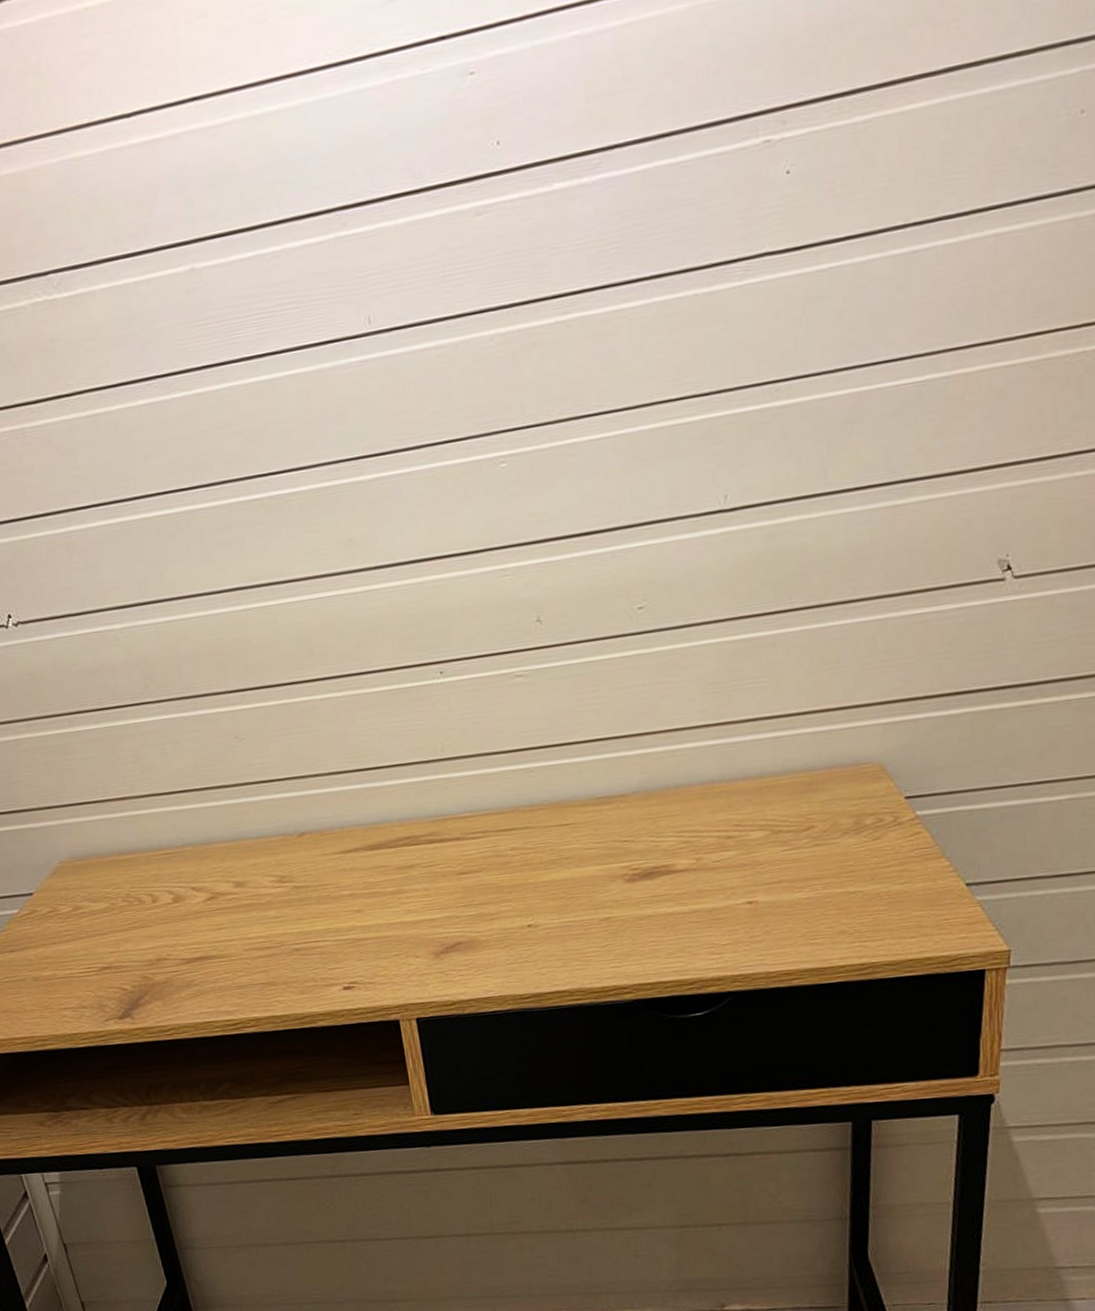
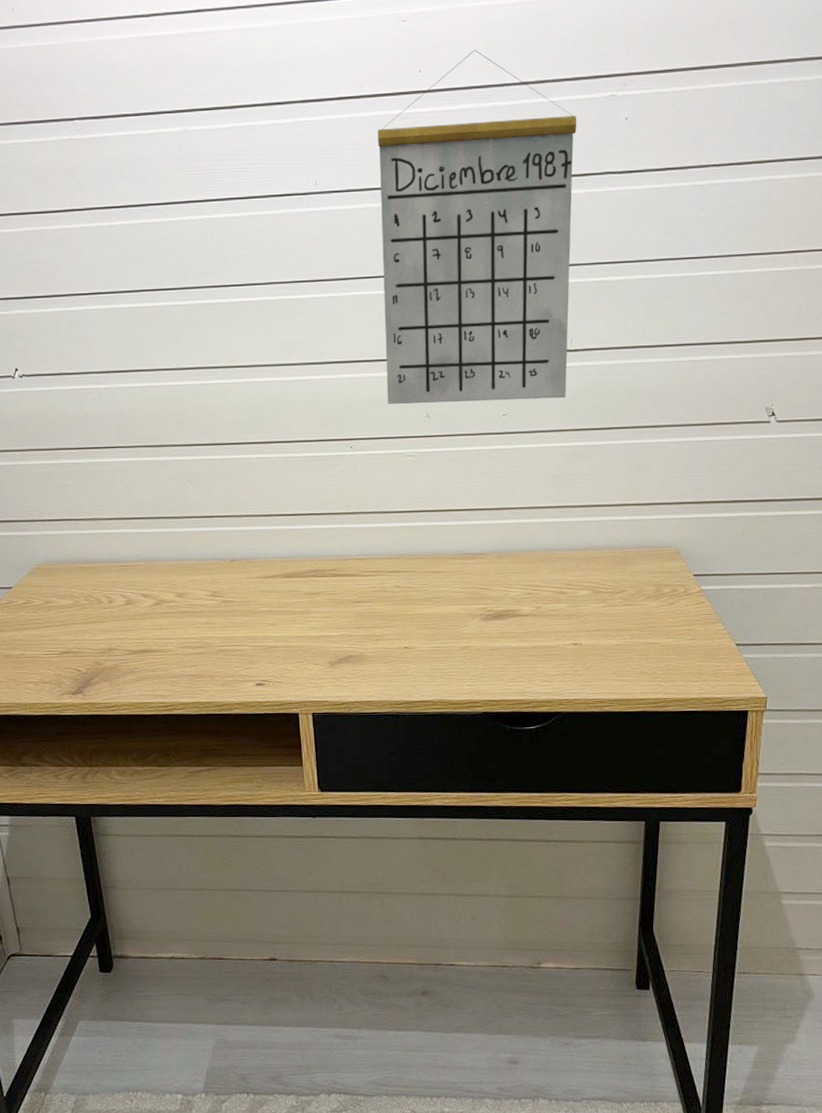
calendar: none [445,100,723,611] -> present [377,49,577,405]

